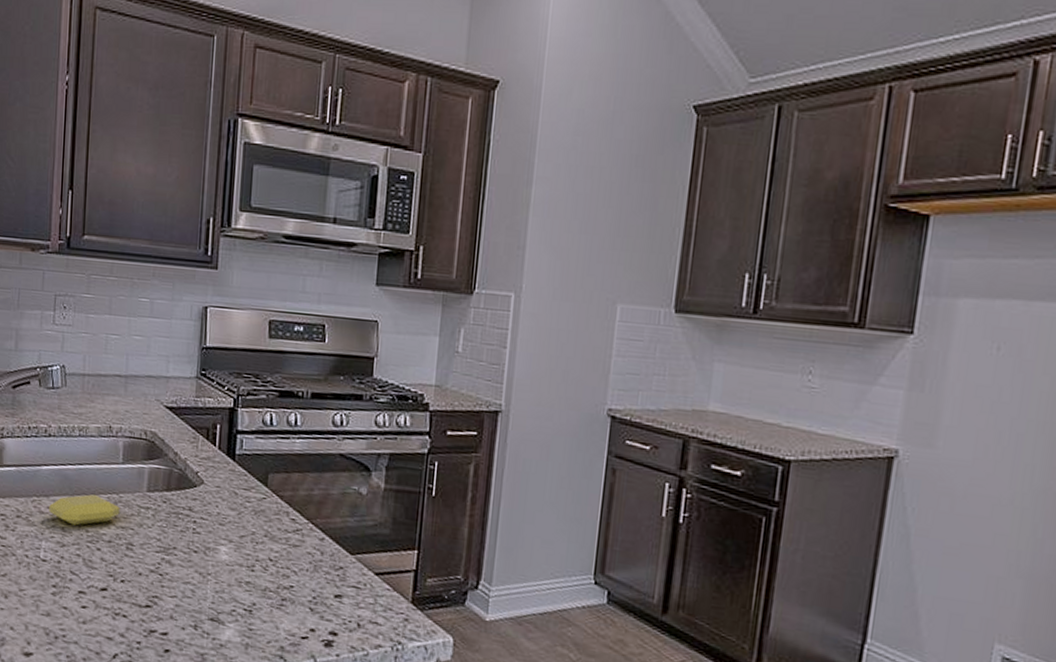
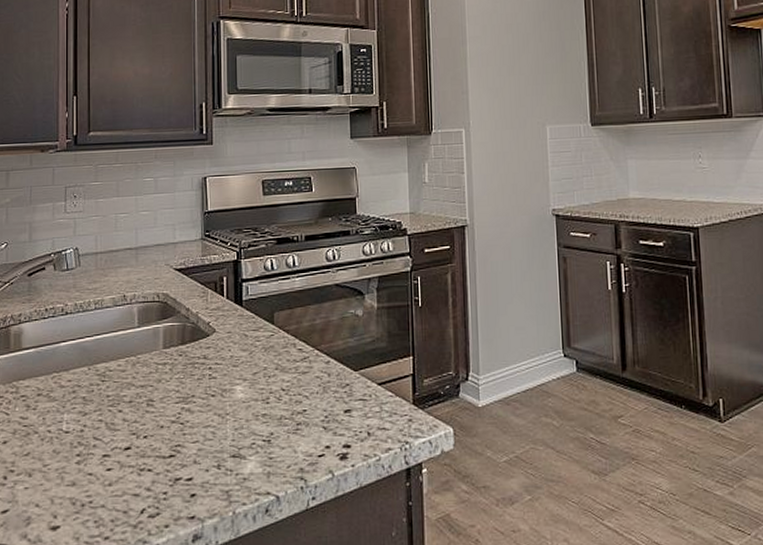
soap bar: present [49,494,120,526] -> none [69,361,138,393]

